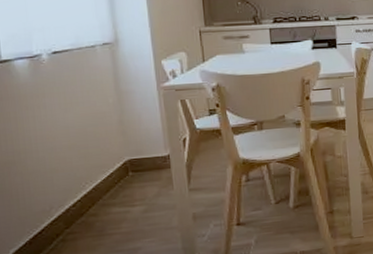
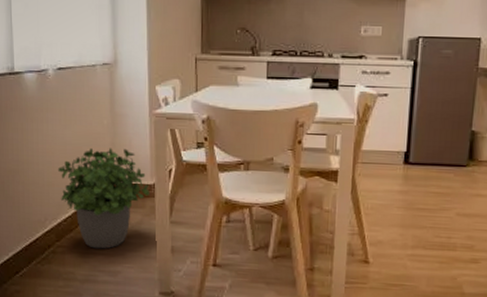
potted plant: none [61,124,165,229] -> present [58,148,150,249]

